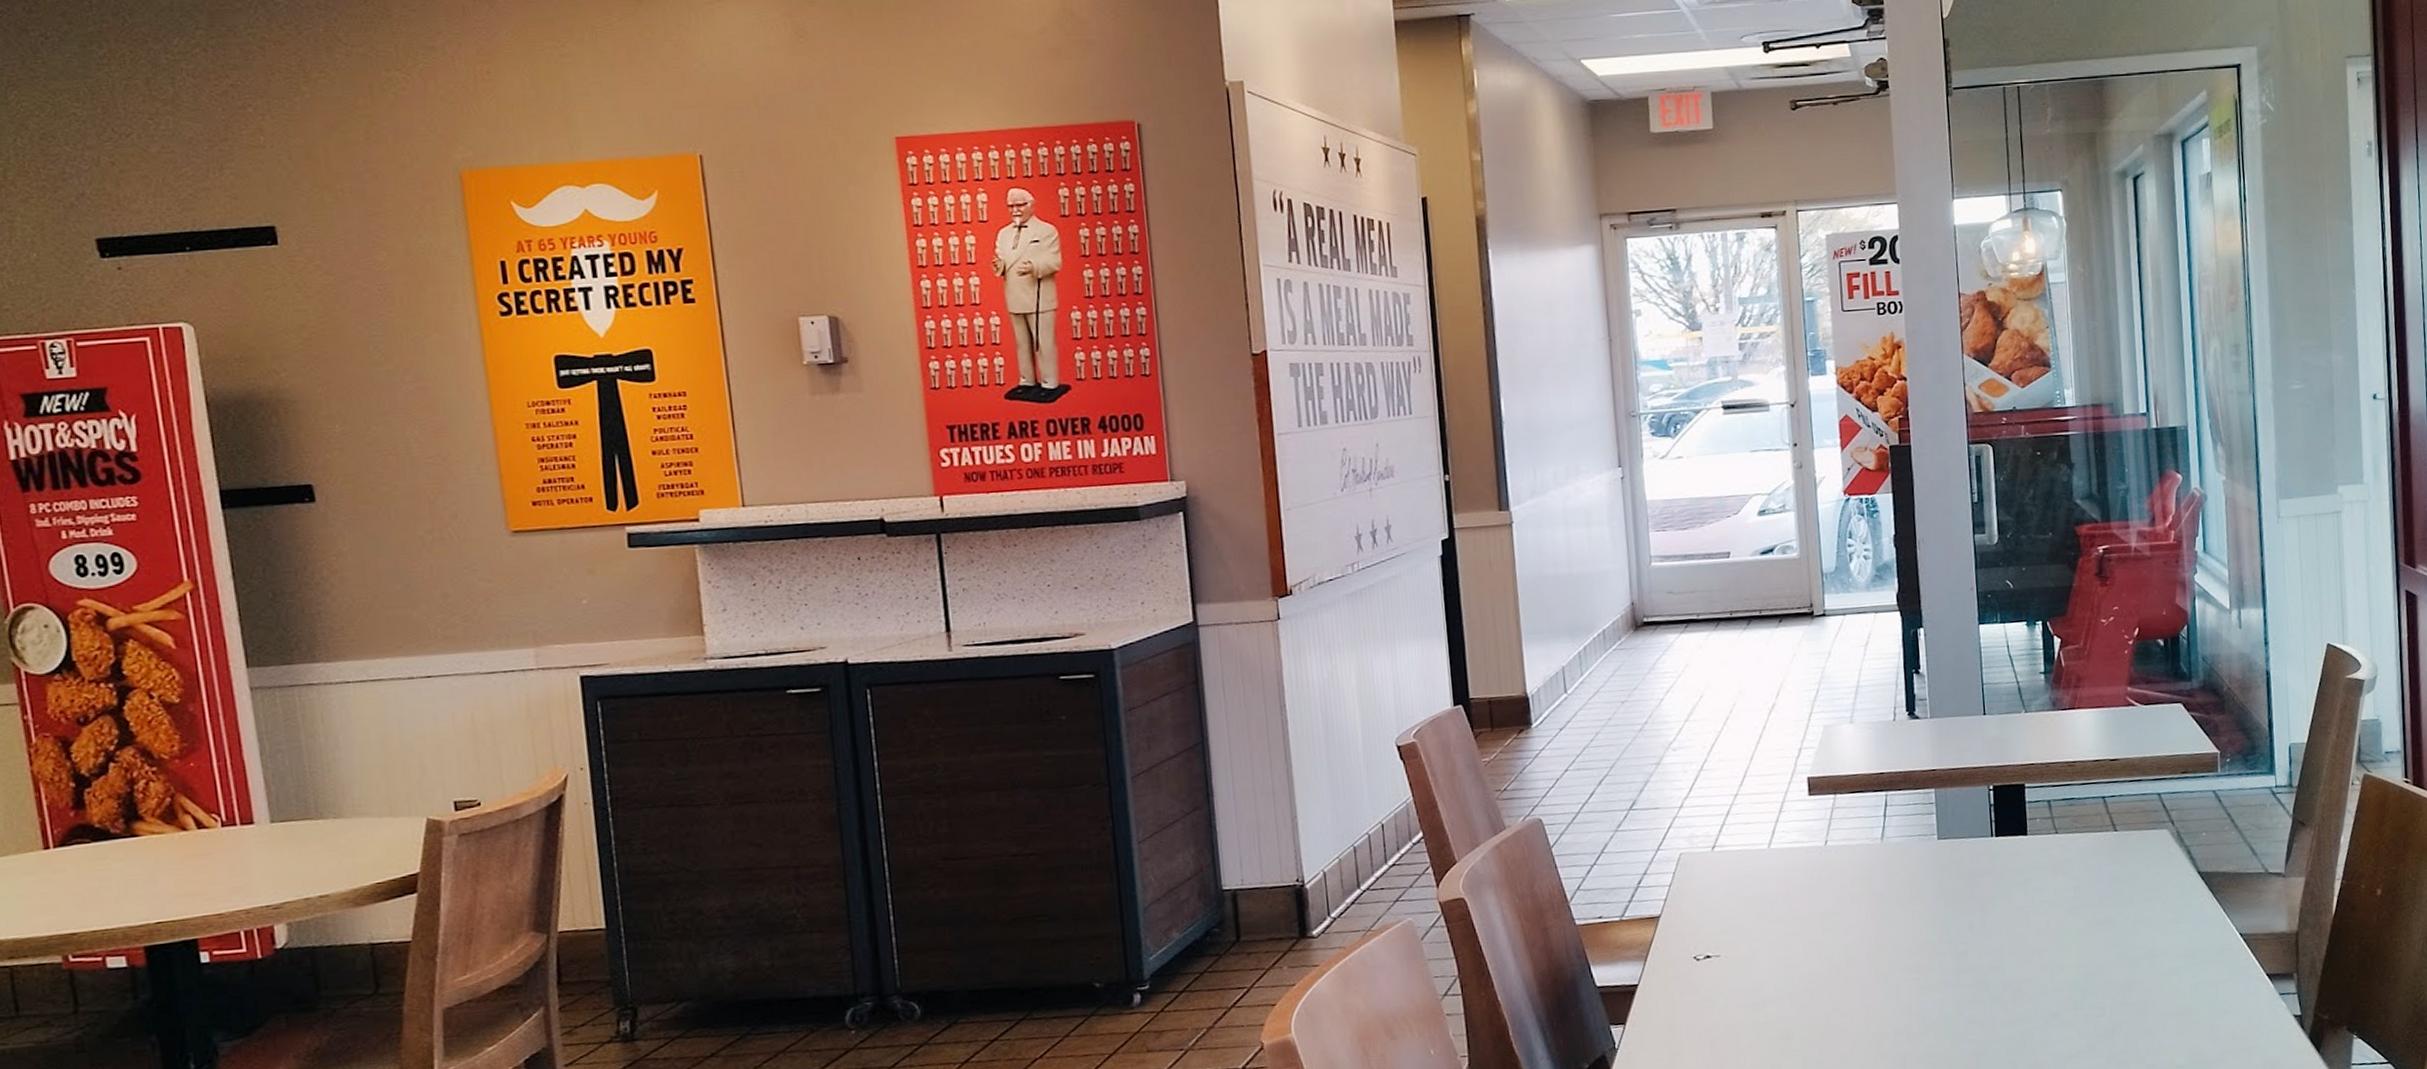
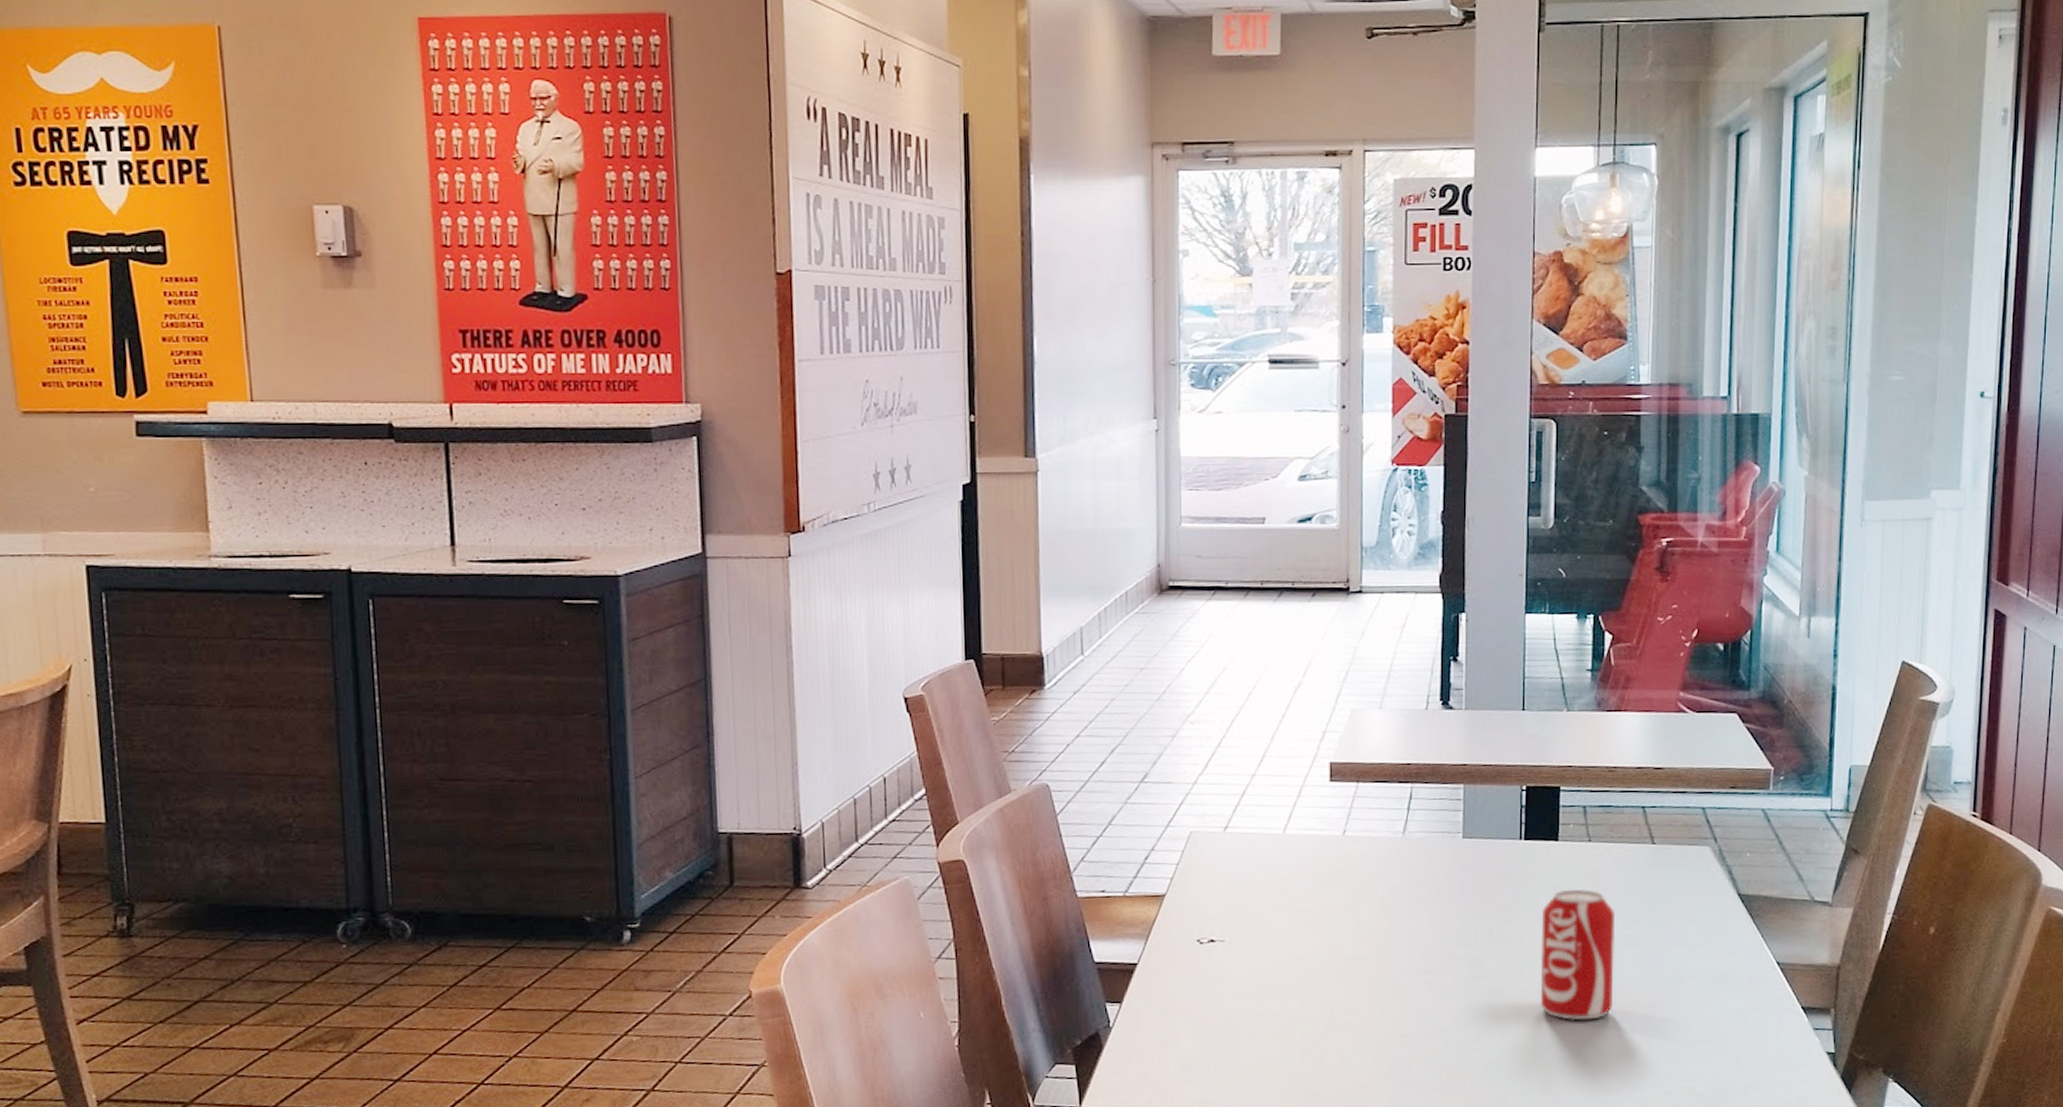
beverage can: none [2017,879,2091,1005] -> present [1540,889,1616,1021]

